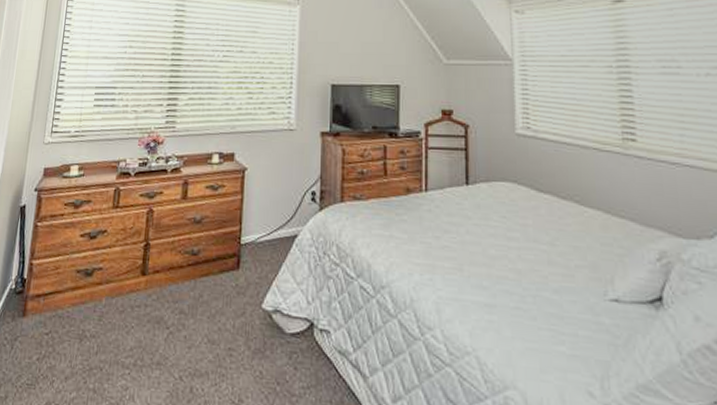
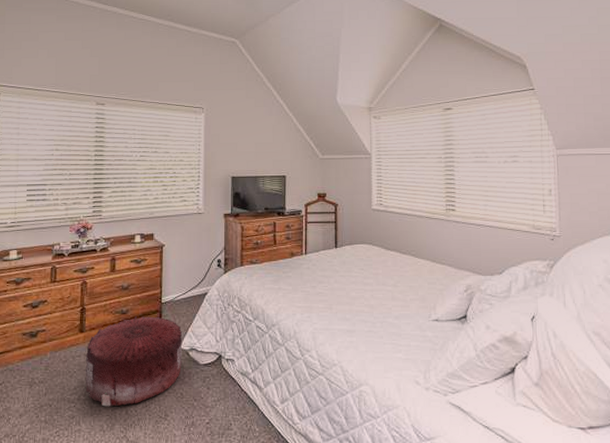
pouf: none [143,259,265,380] -> present [85,316,183,407]

